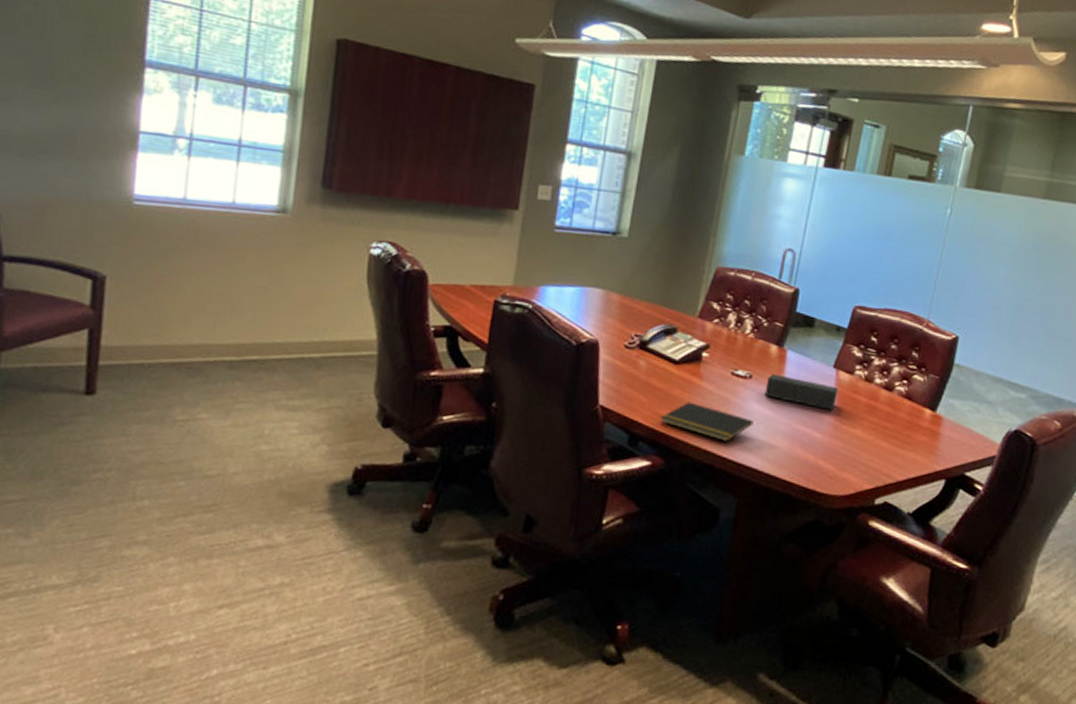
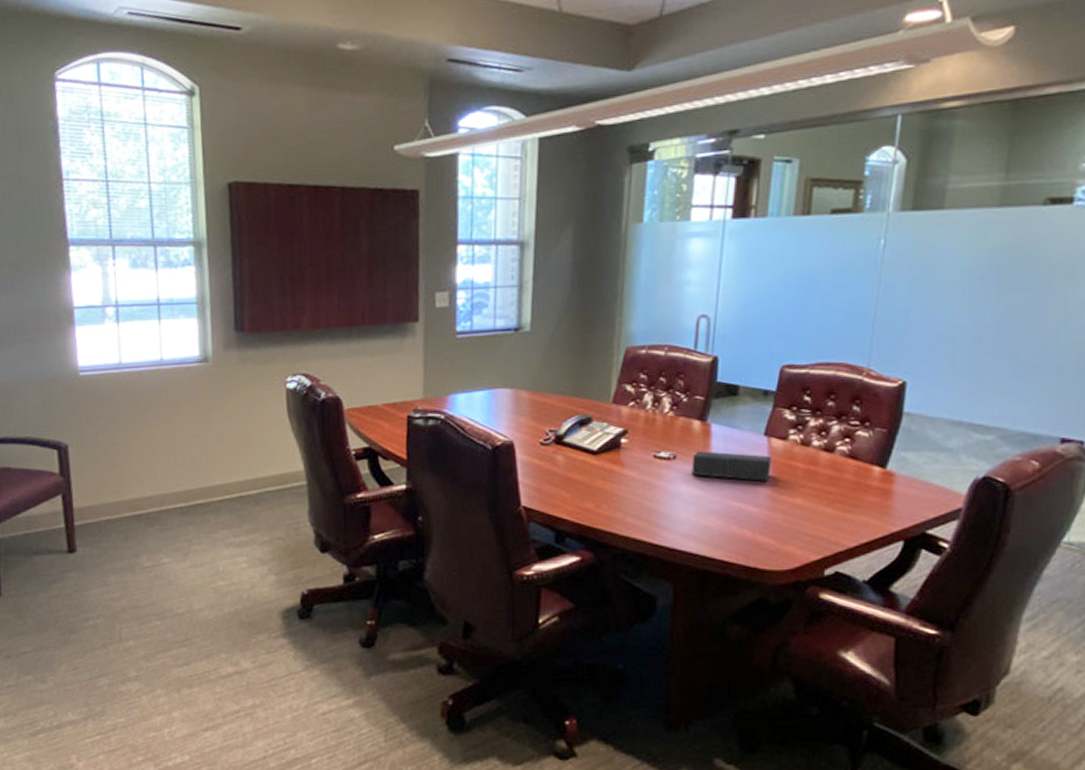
notepad: present [660,402,754,441] -> none [585,491,683,527]

